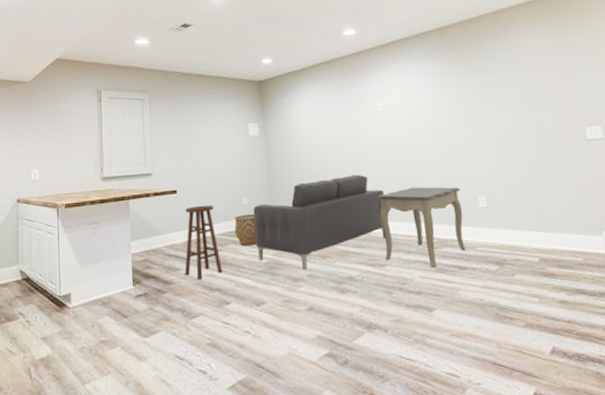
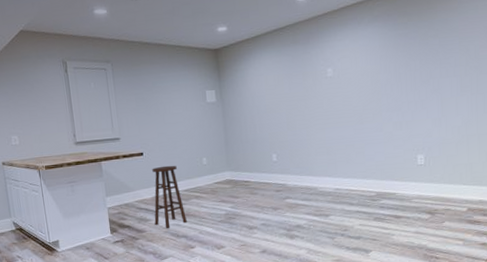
basket: present [234,214,257,247] -> none [196,173,216,201]
sofa: present [253,174,386,270] -> none [212,136,332,219]
side table: present [377,186,466,268] -> none [324,146,402,217]

